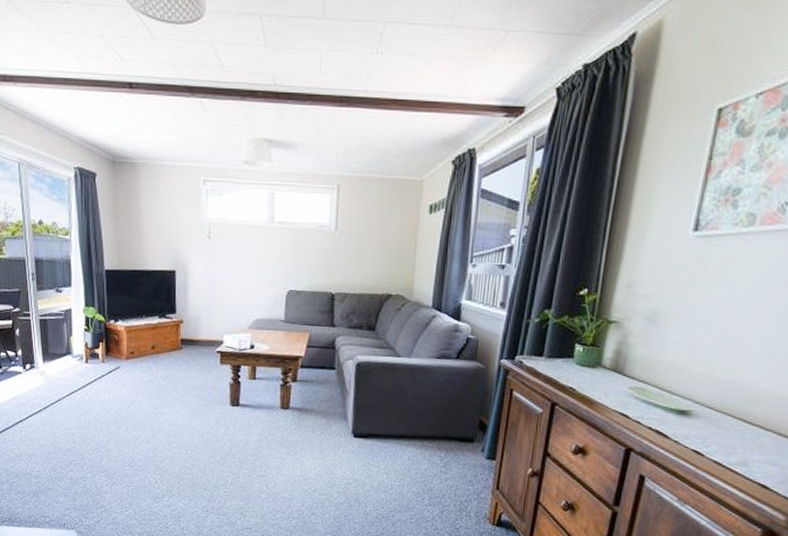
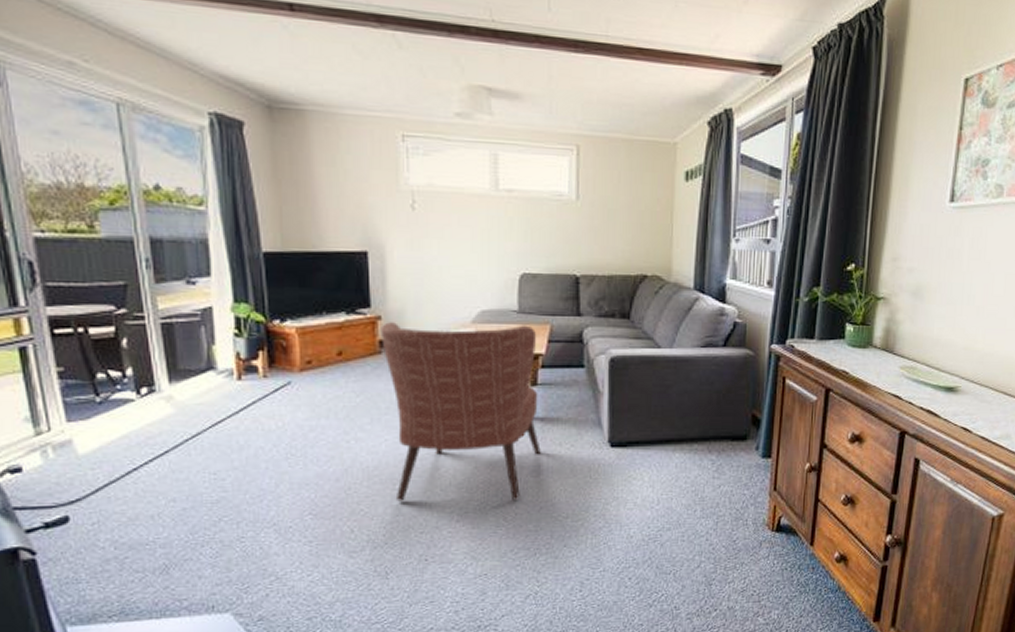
chair: none [182,325,298,473] -> present [380,322,541,501]

